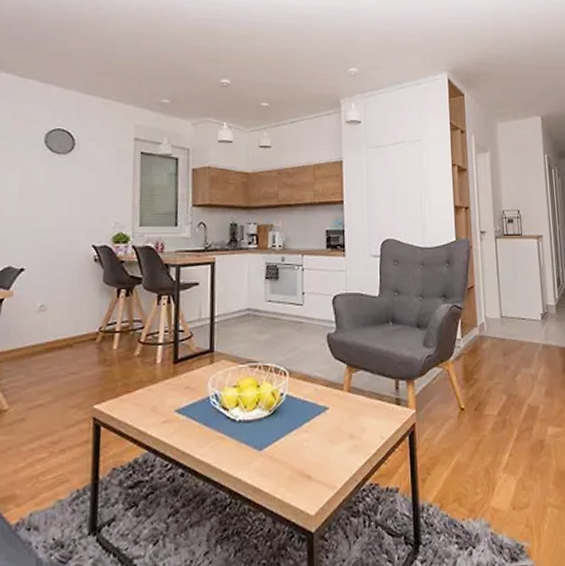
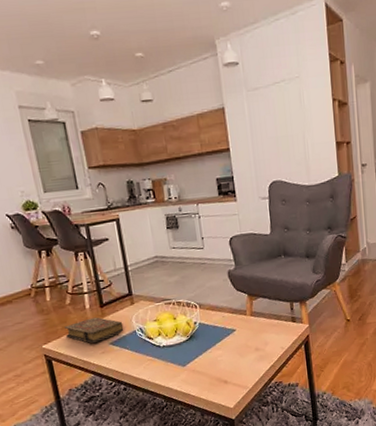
book: none [124,375,196,408] -> present [65,317,124,343]

